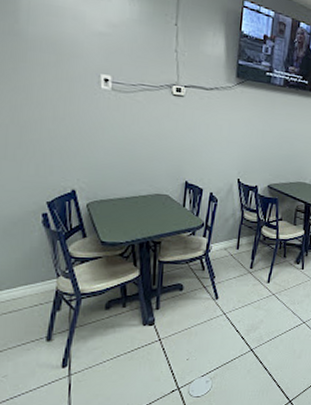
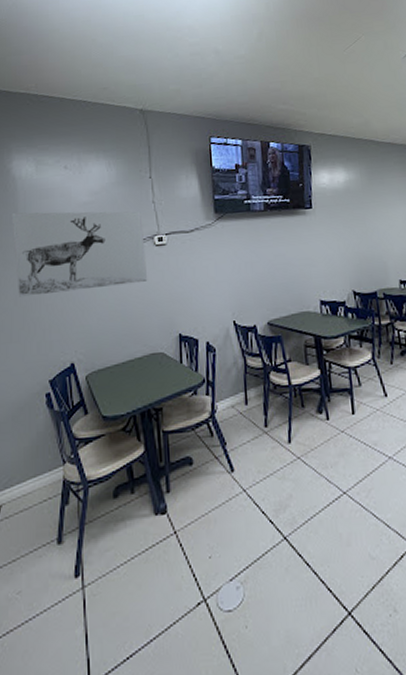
wall art: none [10,22,163,128] -> present [11,211,148,297]

